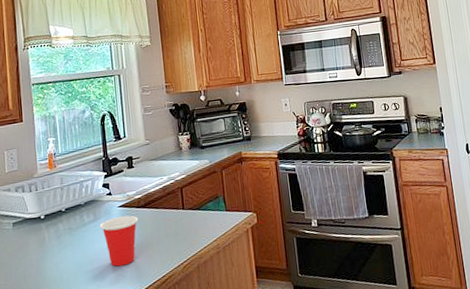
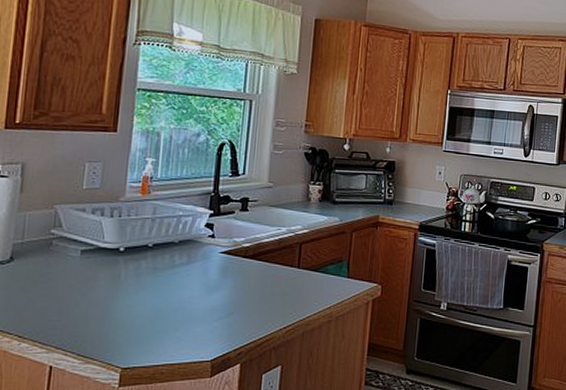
cup: present [100,215,138,267] -> none [193,264,242,320]

